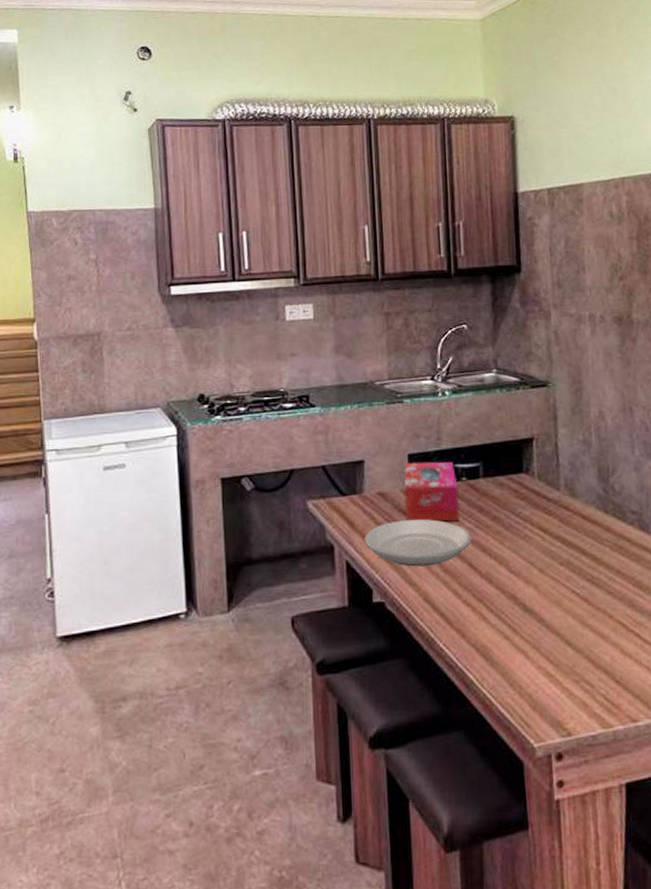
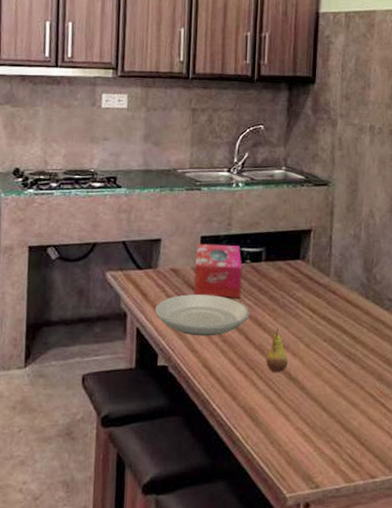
fruit: none [495,553,521,604] -> present [266,329,288,372]

